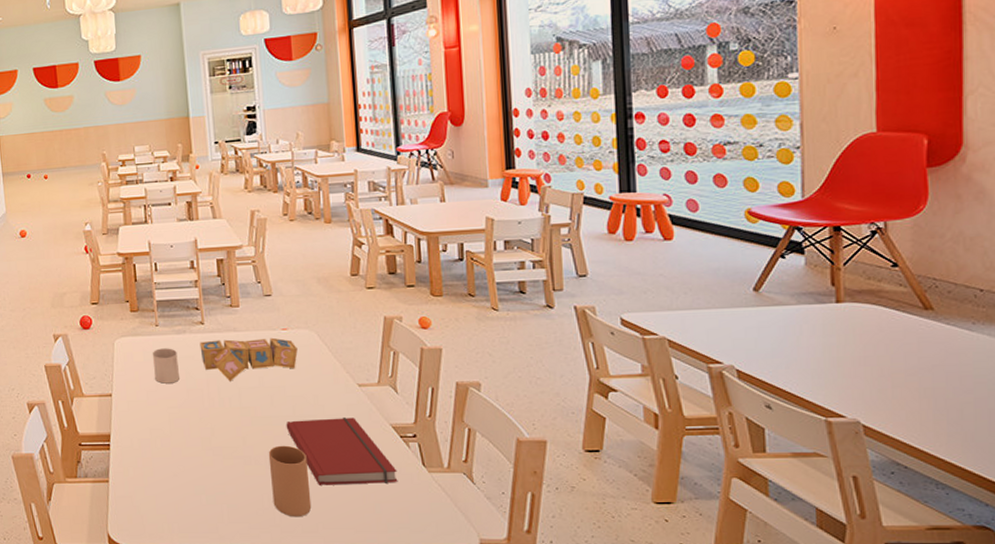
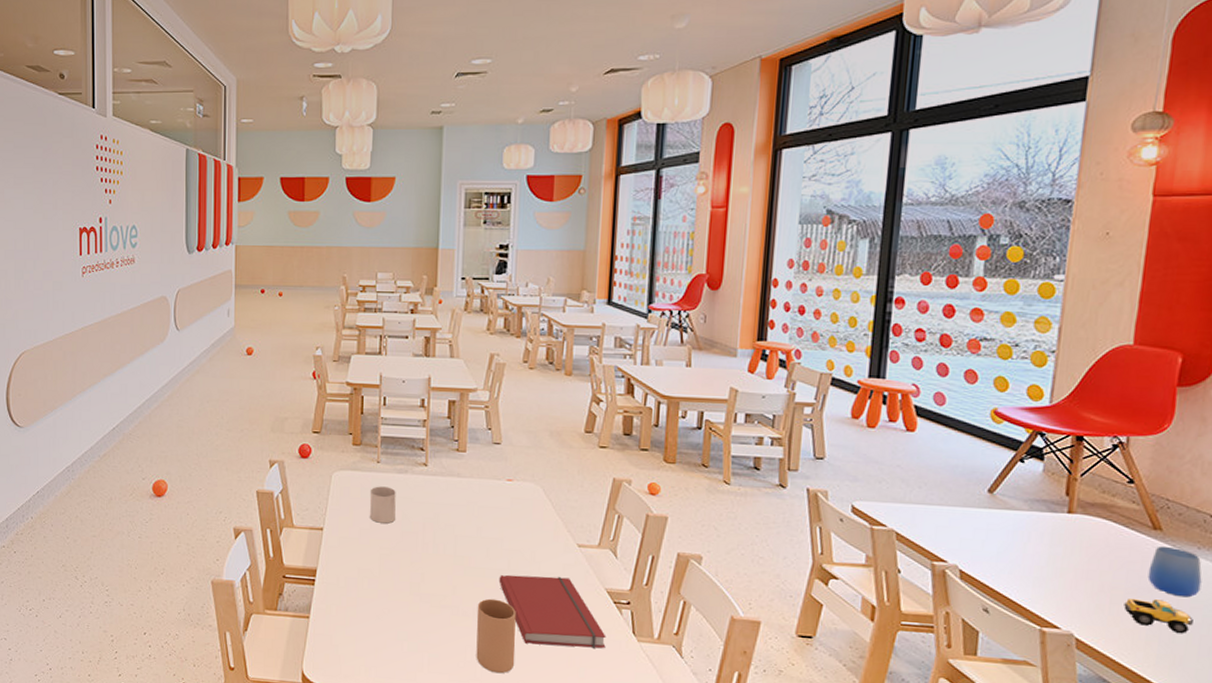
toy blocks: present [199,337,298,381] -> none [420,483,521,528]
toy car: none [906,378,979,410] -> present [1124,598,1193,634]
cup: none [926,325,982,374] -> present [1147,546,1202,598]

